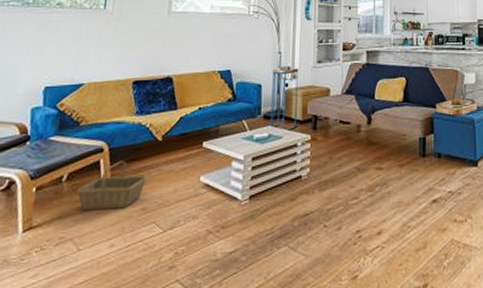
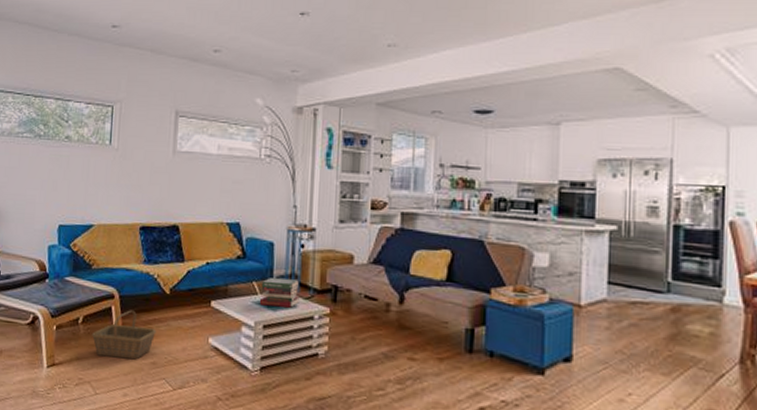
books: none [248,114,285,140] -> present [259,278,300,308]

